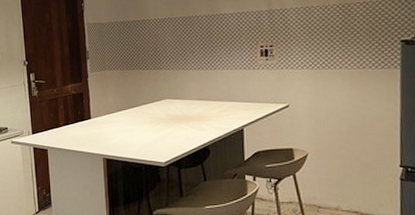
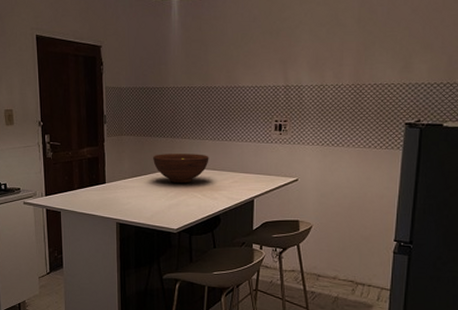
fruit bowl: none [137,84,195,116] -> present [153,154,209,184]

